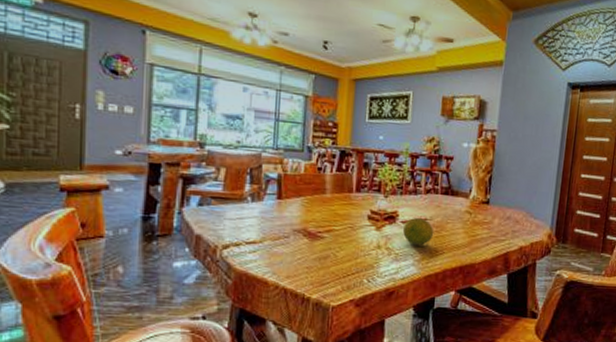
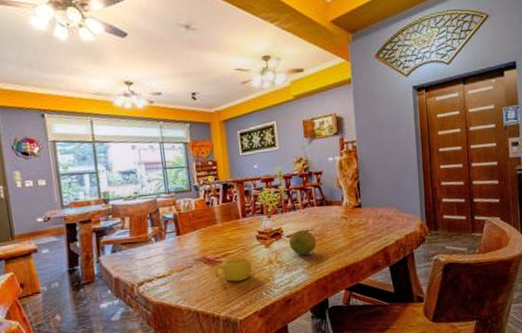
cup: none [312,235,357,263] -> present [214,256,252,282]

